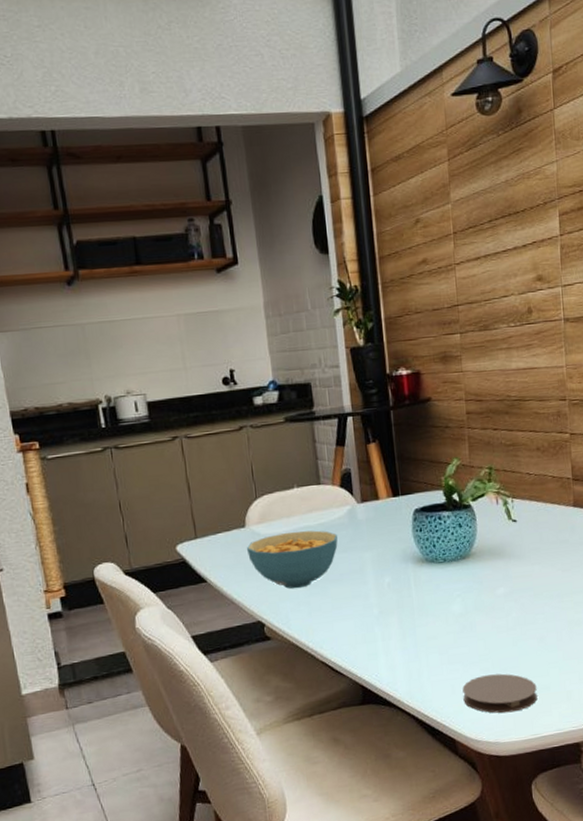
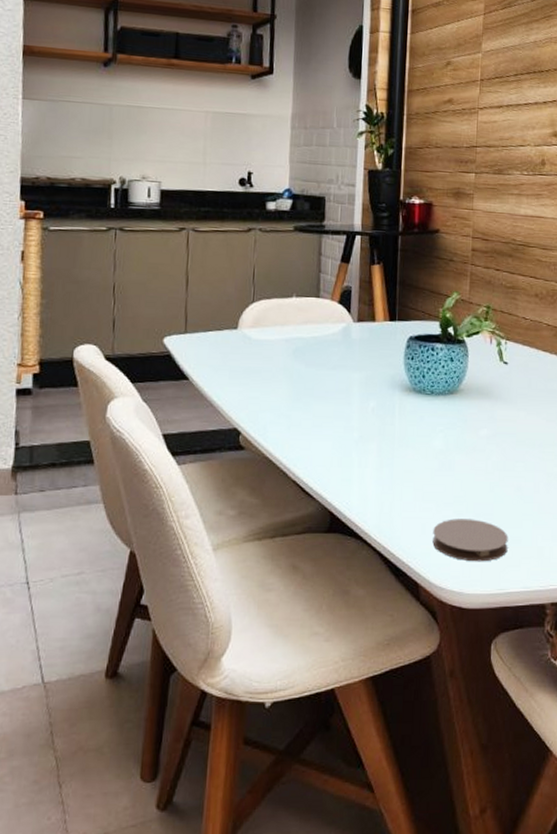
cereal bowl: present [246,530,338,589] -> none [234,340,328,400]

